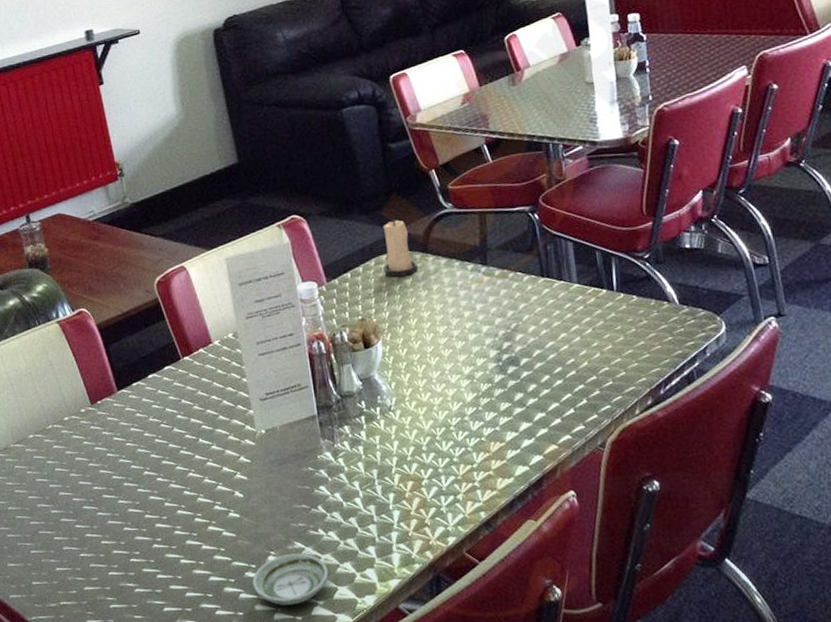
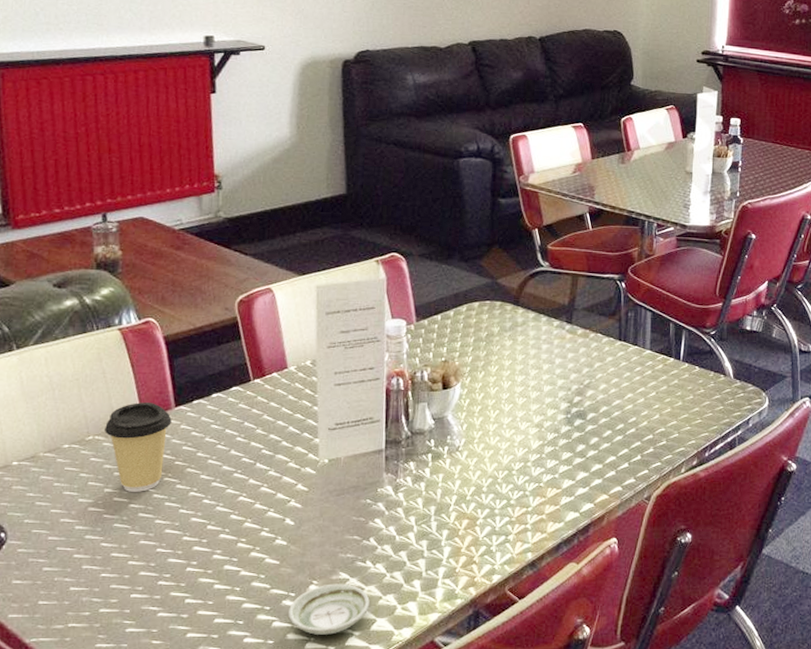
coffee cup: none [60,389,117,475] -> present [105,402,172,492]
candle: present [383,218,418,278] -> none [474,268,507,326]

